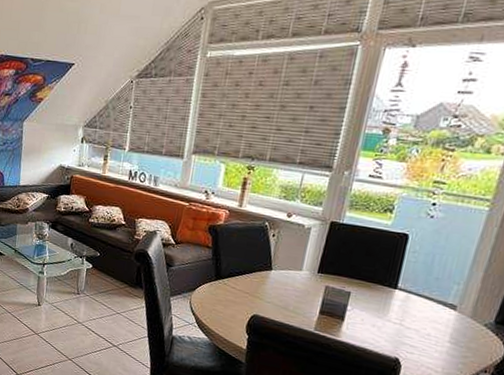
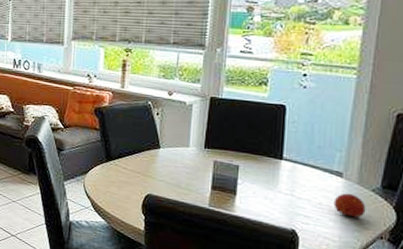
fruit: none [442,325,475,351] -> present [333,193,366,218]

